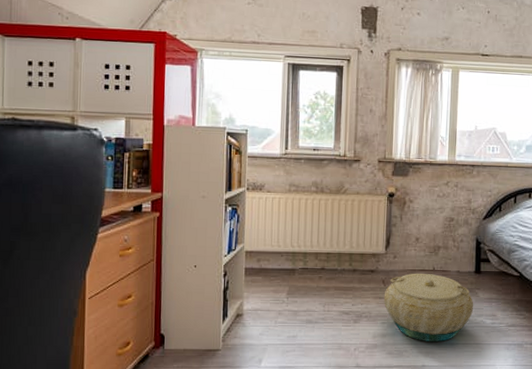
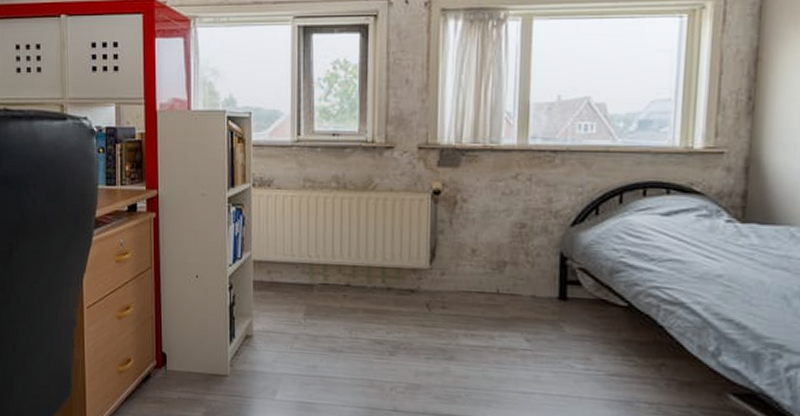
basket: present [383,273,474,341] -> none [428,295,557,388]

